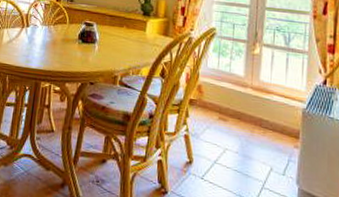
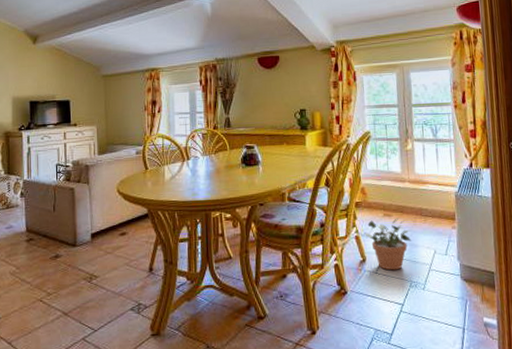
potted plant: none [195,121,247,181] -> present [365,218,412,271]

